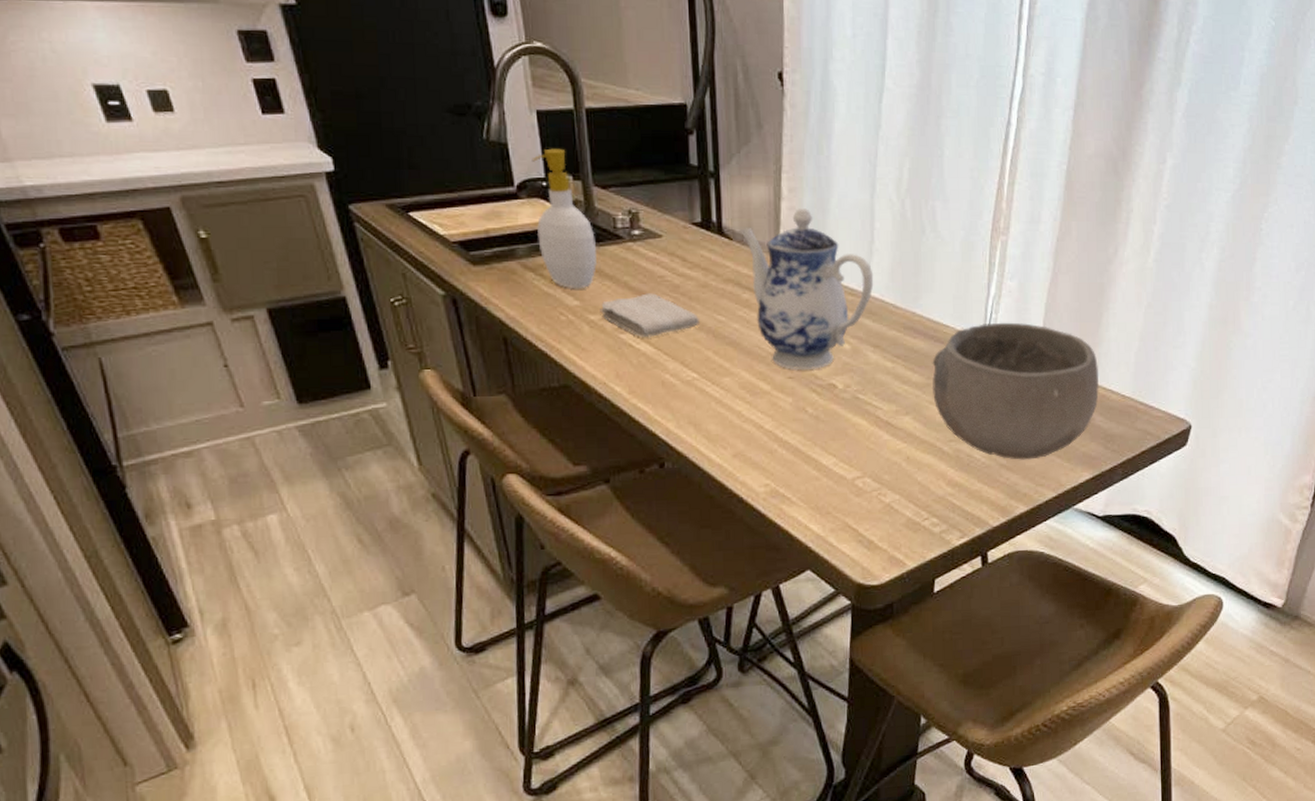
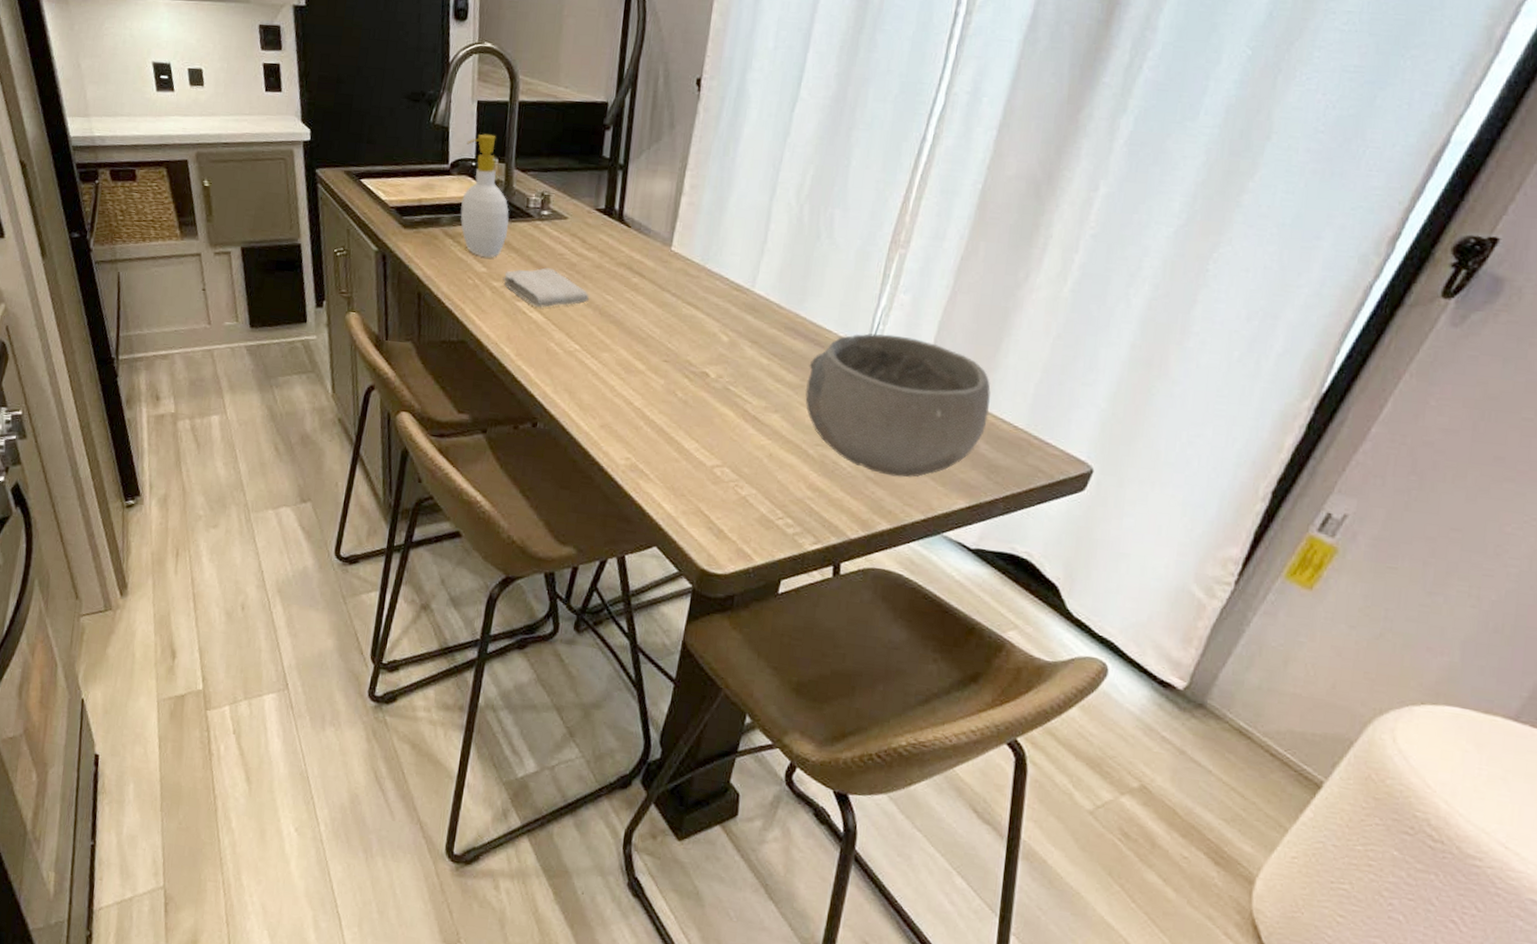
teapot: present [739,208,874,370] -> none [638,204,762,357]

